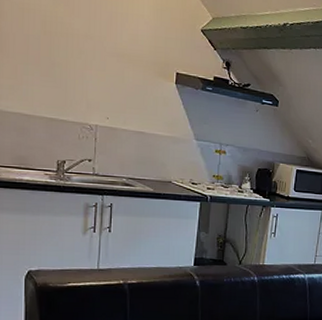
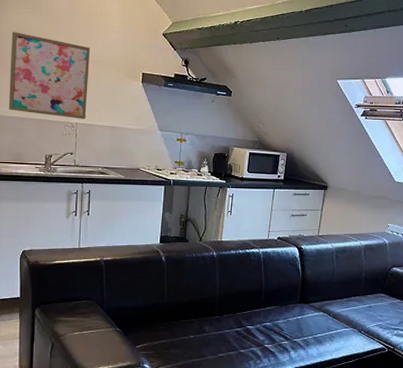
wall art: none [11,11,115,121] -> present [9,32,91,119]

